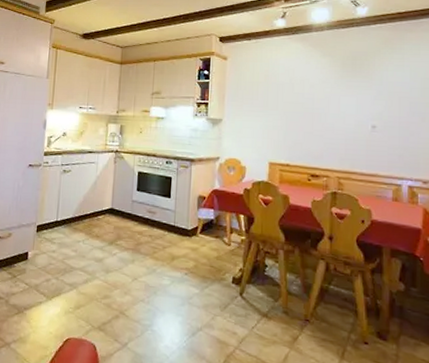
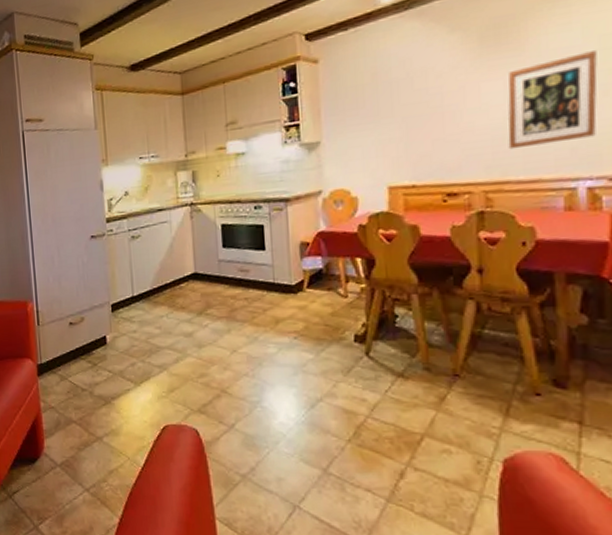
wall art: none [357,88,419,150] -> present [508,51,598,150]

